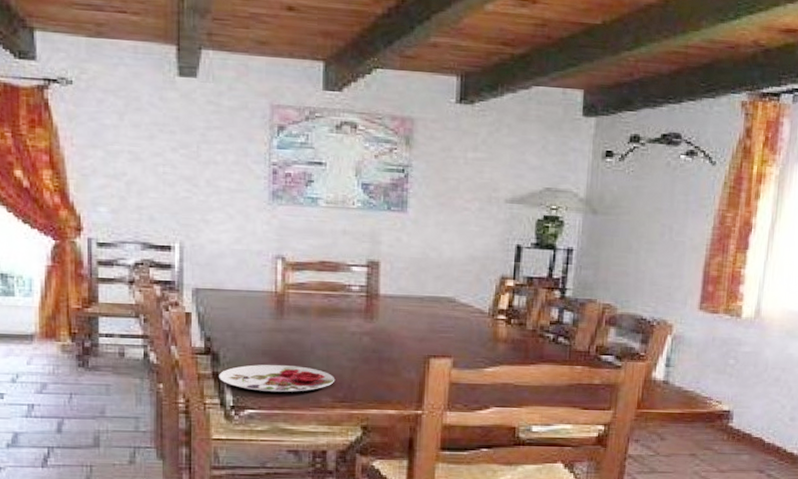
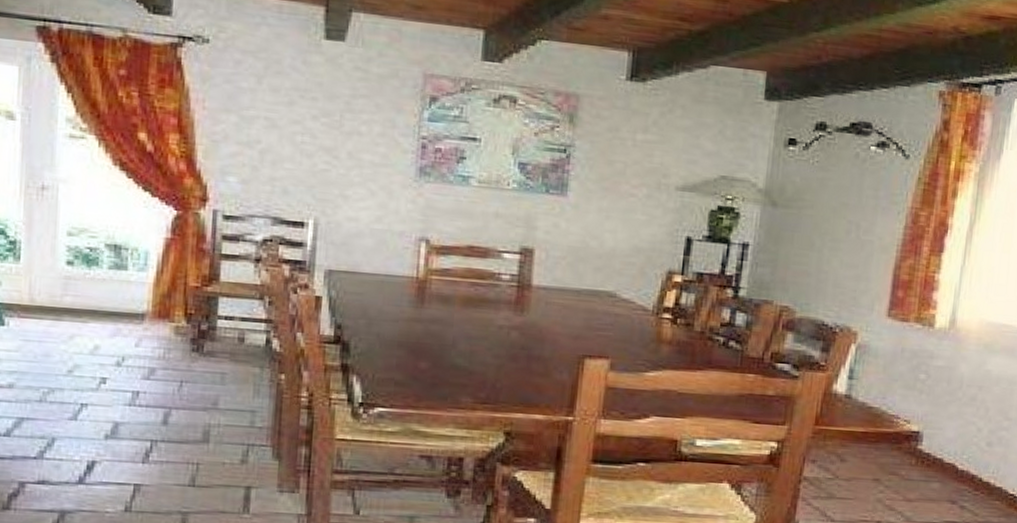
plate: present [219,364,335,393] -> none [348,357,478,390]

